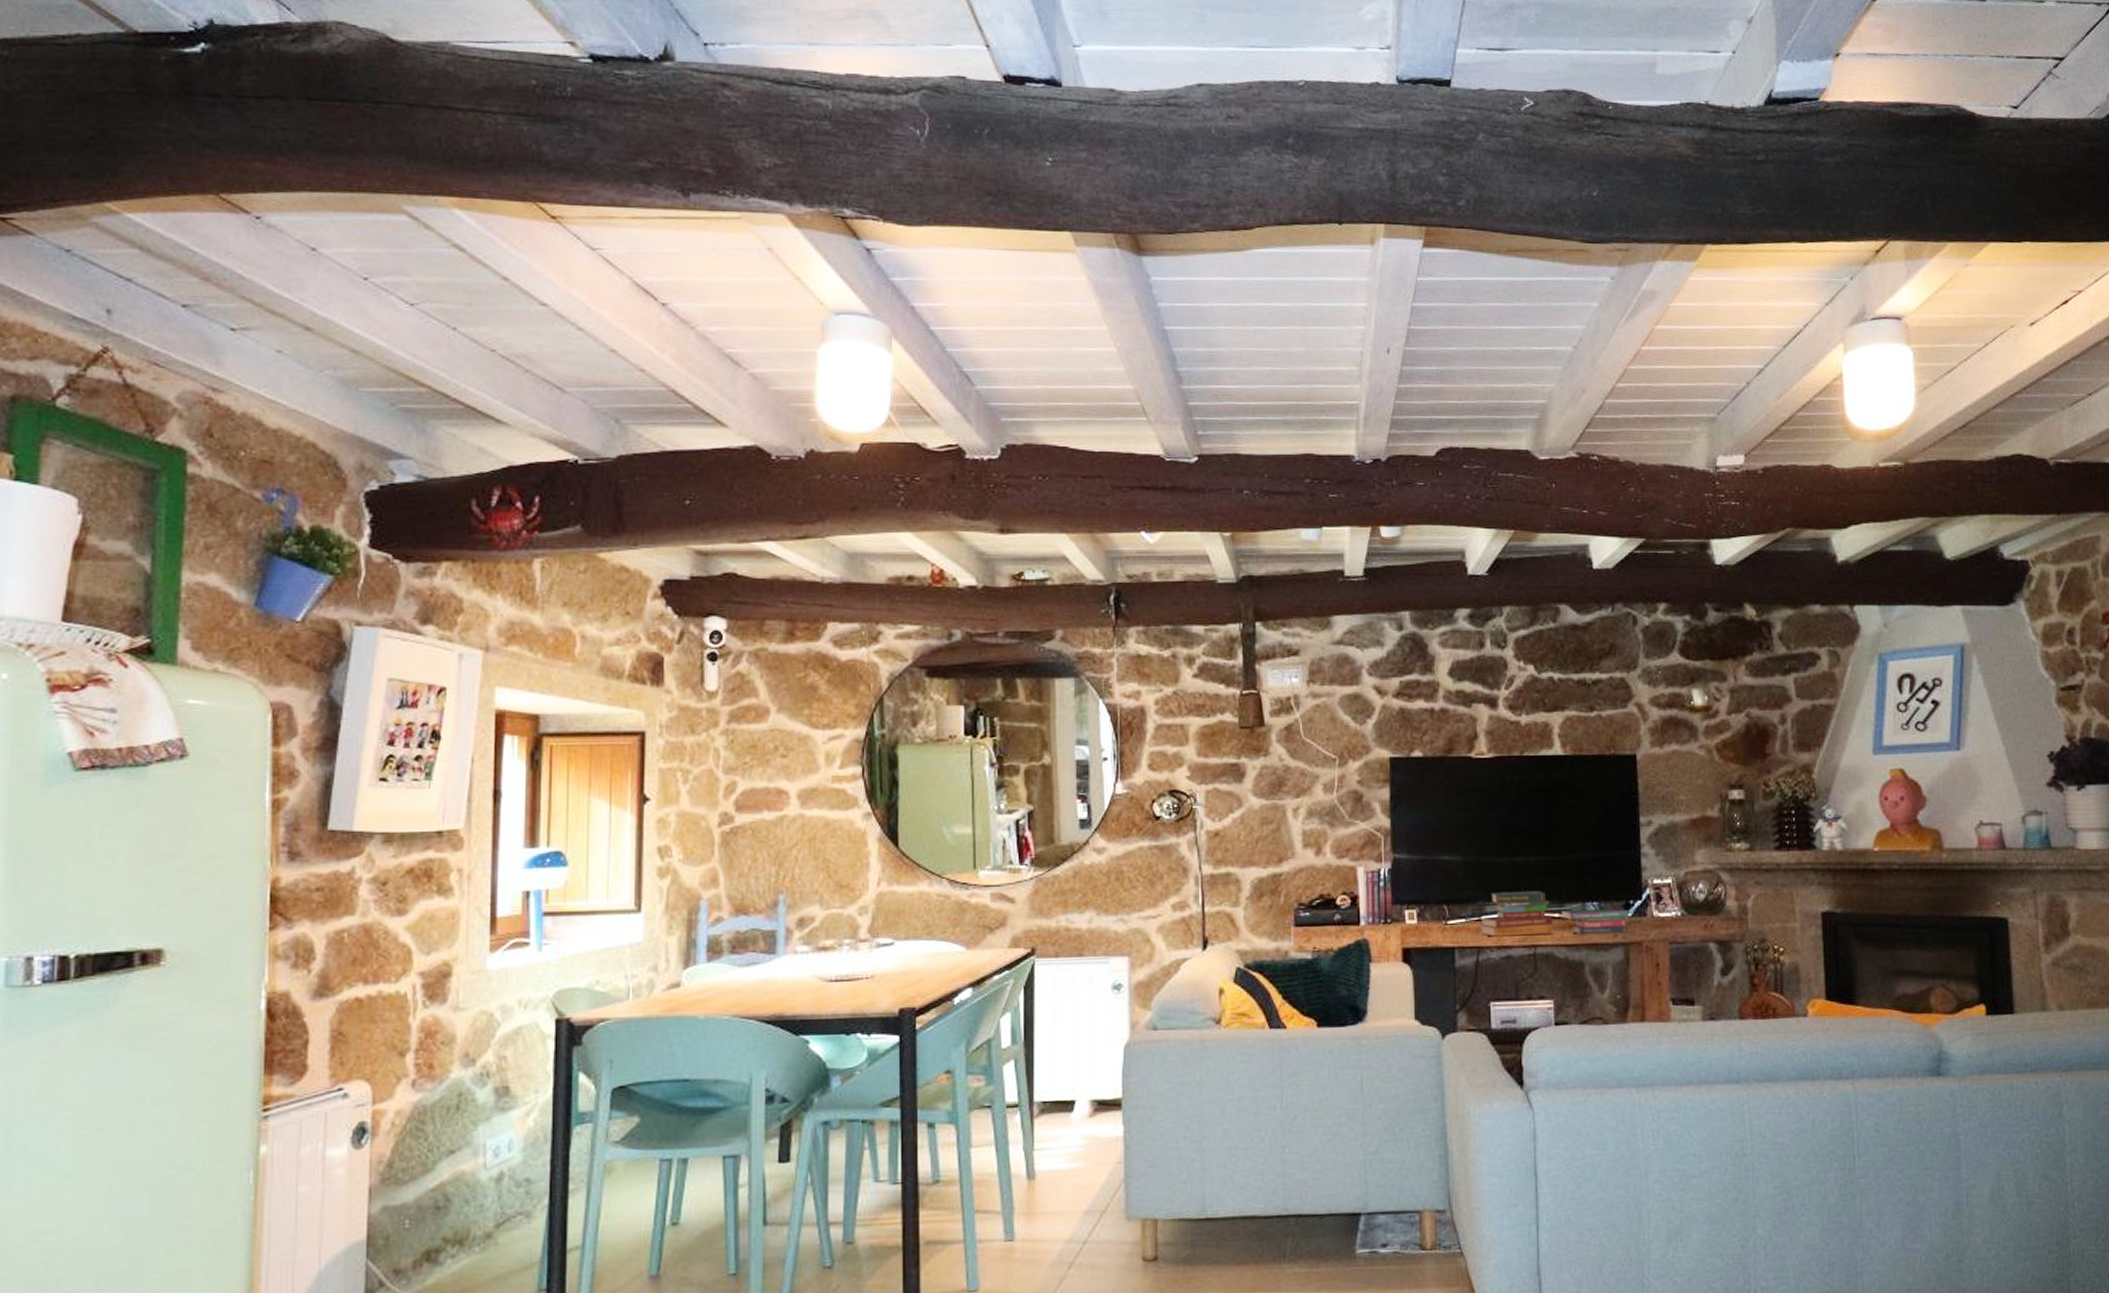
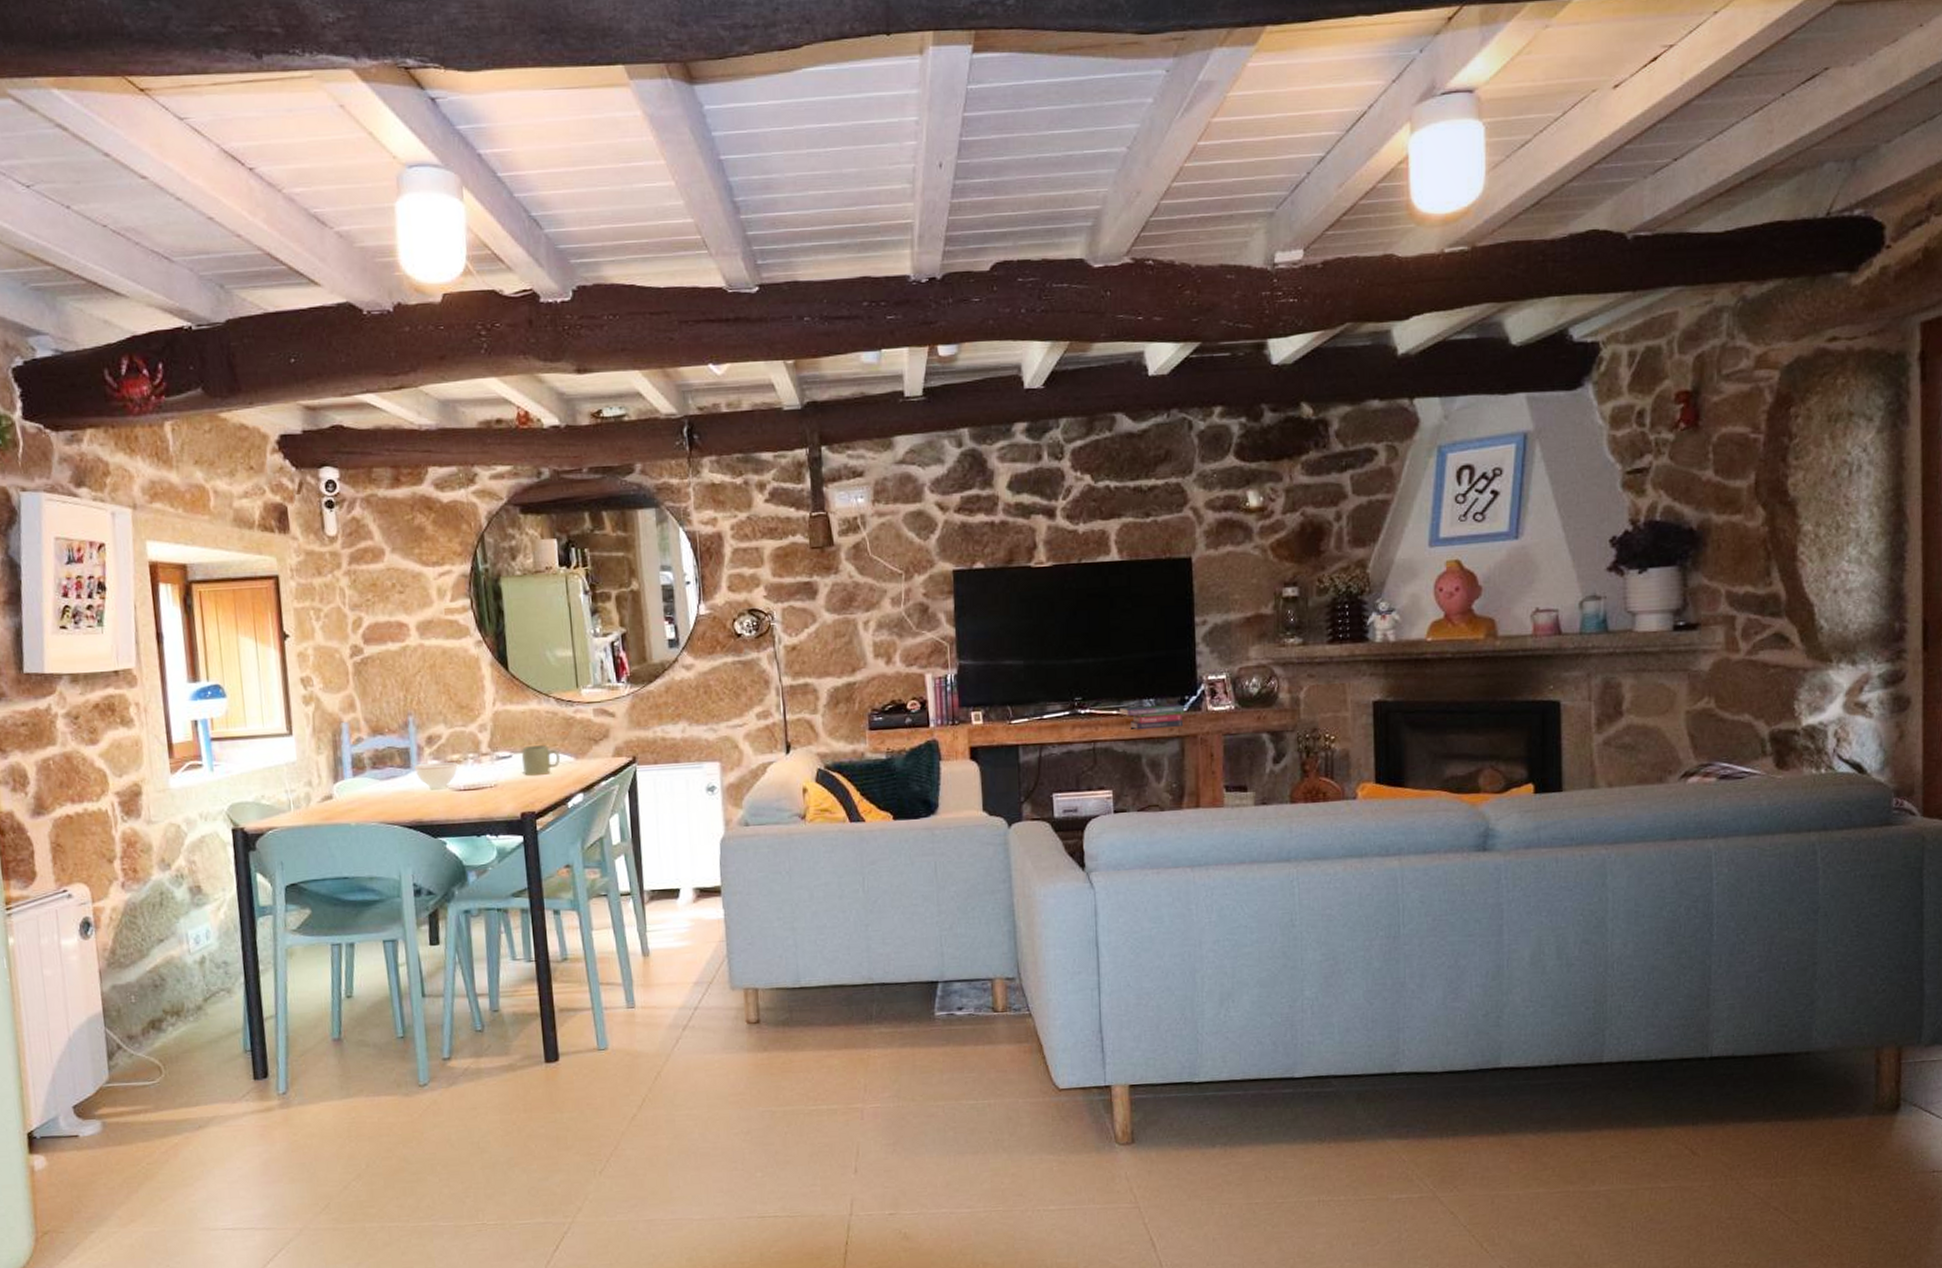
bowl: none [779,947,832,980] -> present [414,762,459,790]
mug: none [905,932,948,968] -> present [521,745,560,777]
books: present [1480,891,1553,937] -> none [1042,690,1112,734]

